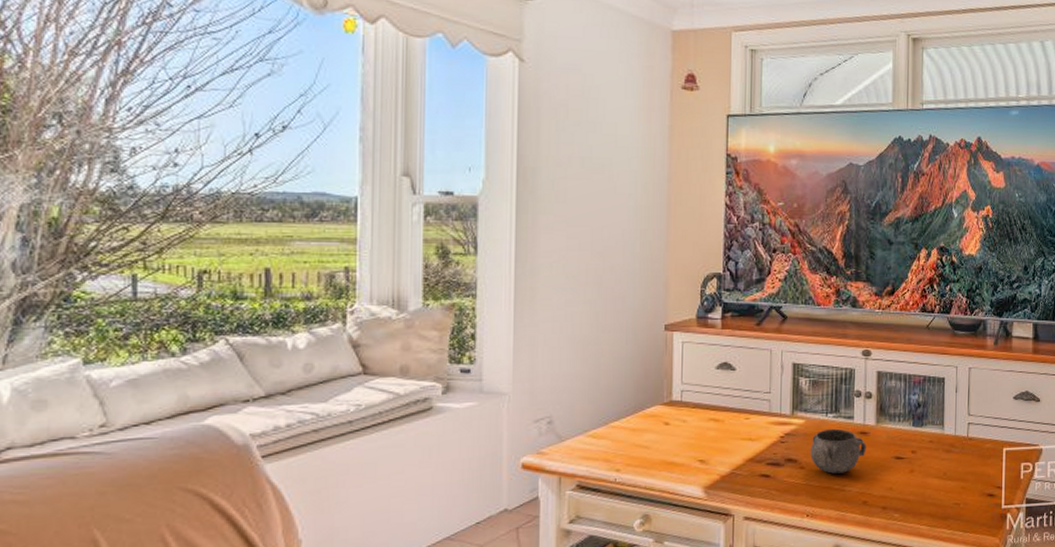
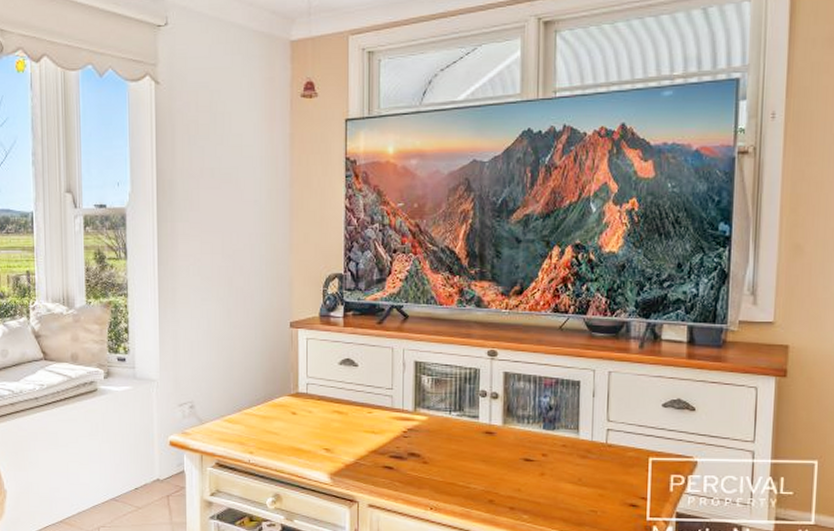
decorative bowl: present [810,428,867,474] -> none [434,426,493,471]

